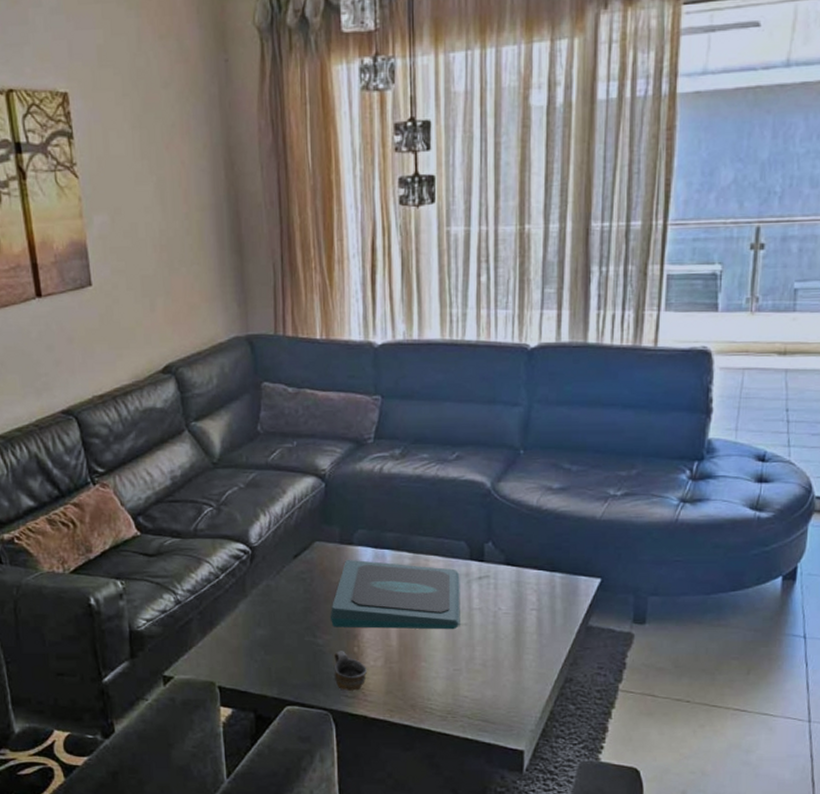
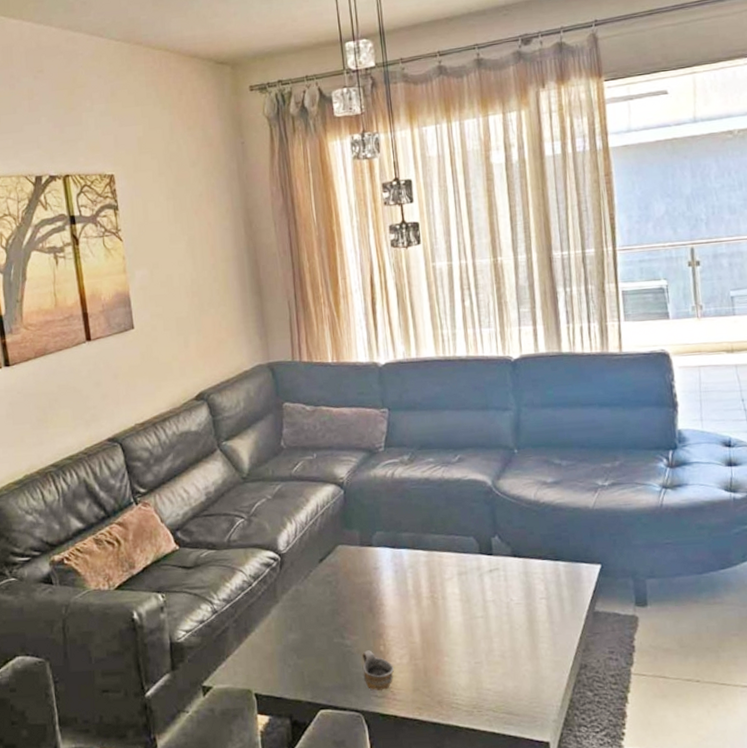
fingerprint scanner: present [329,559,460,629] -> none [355,560,477,628]

